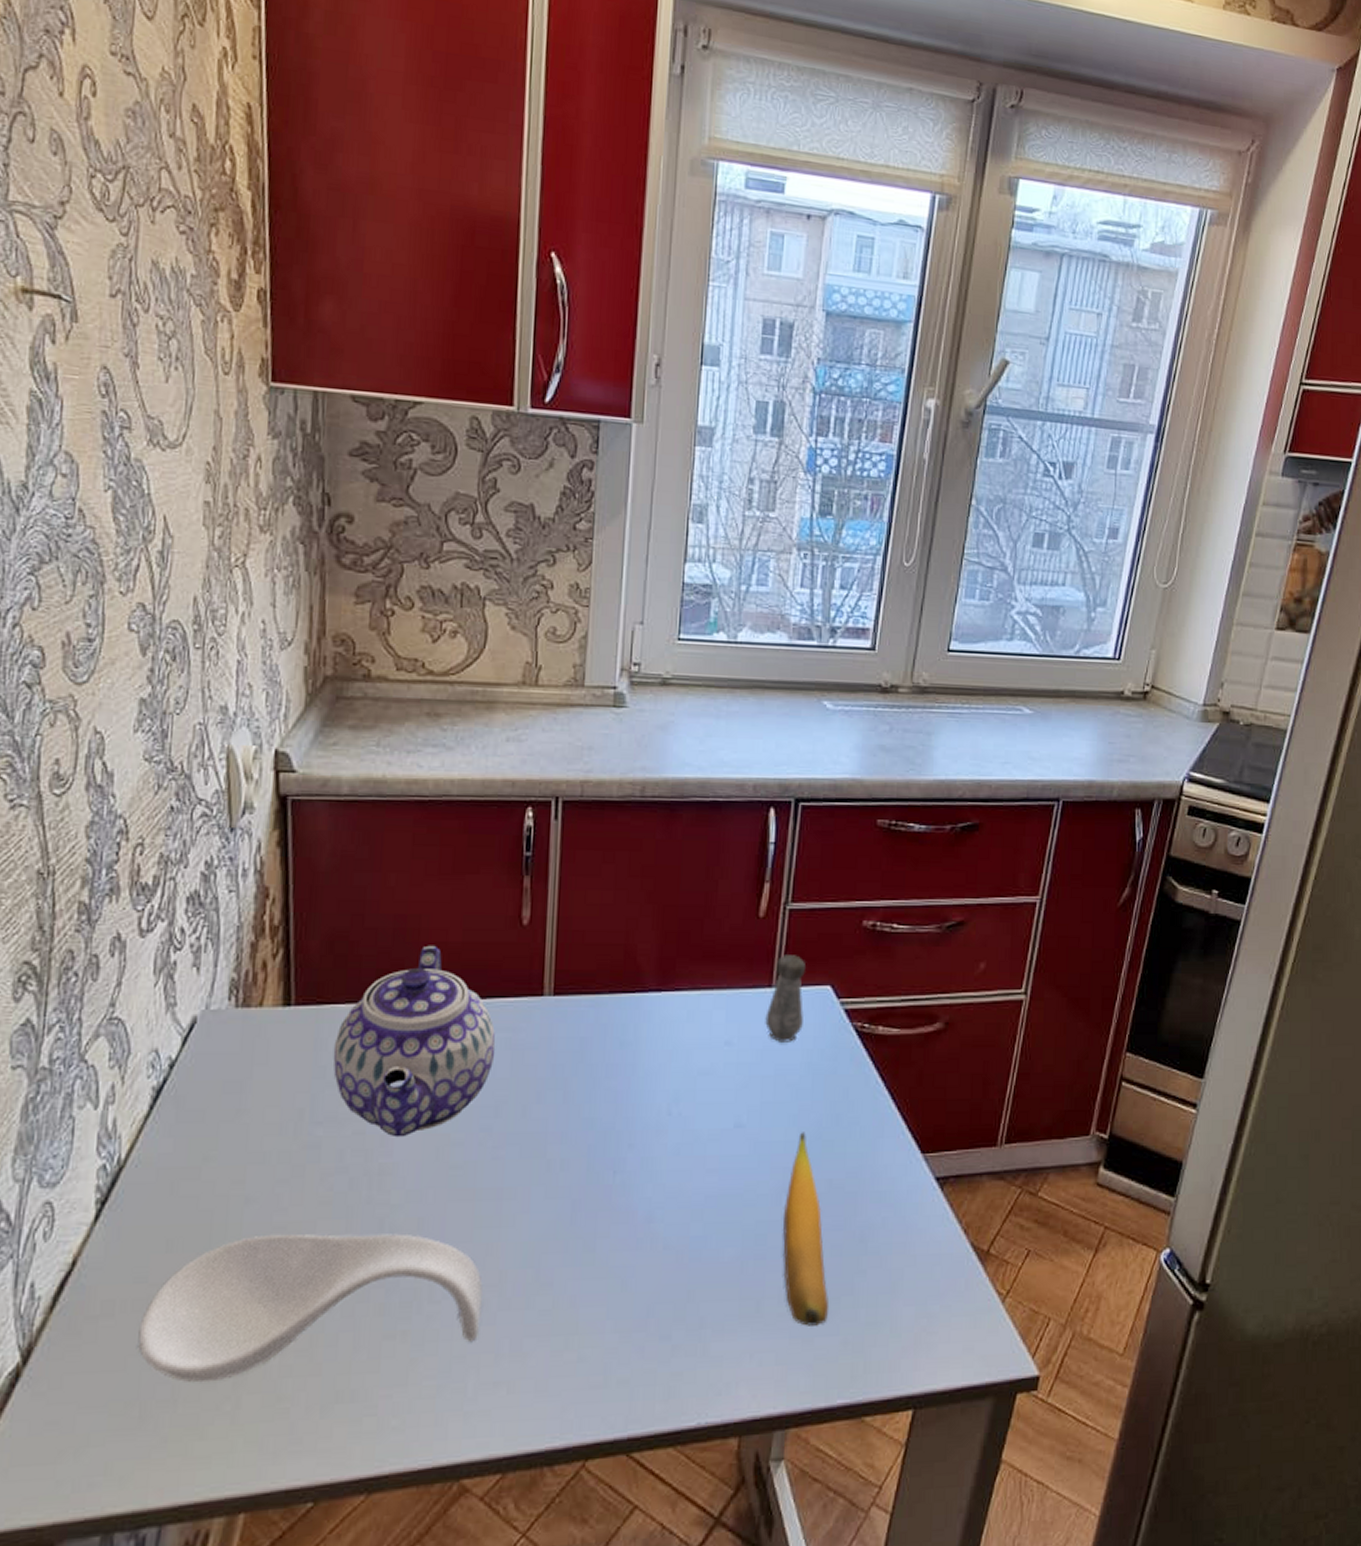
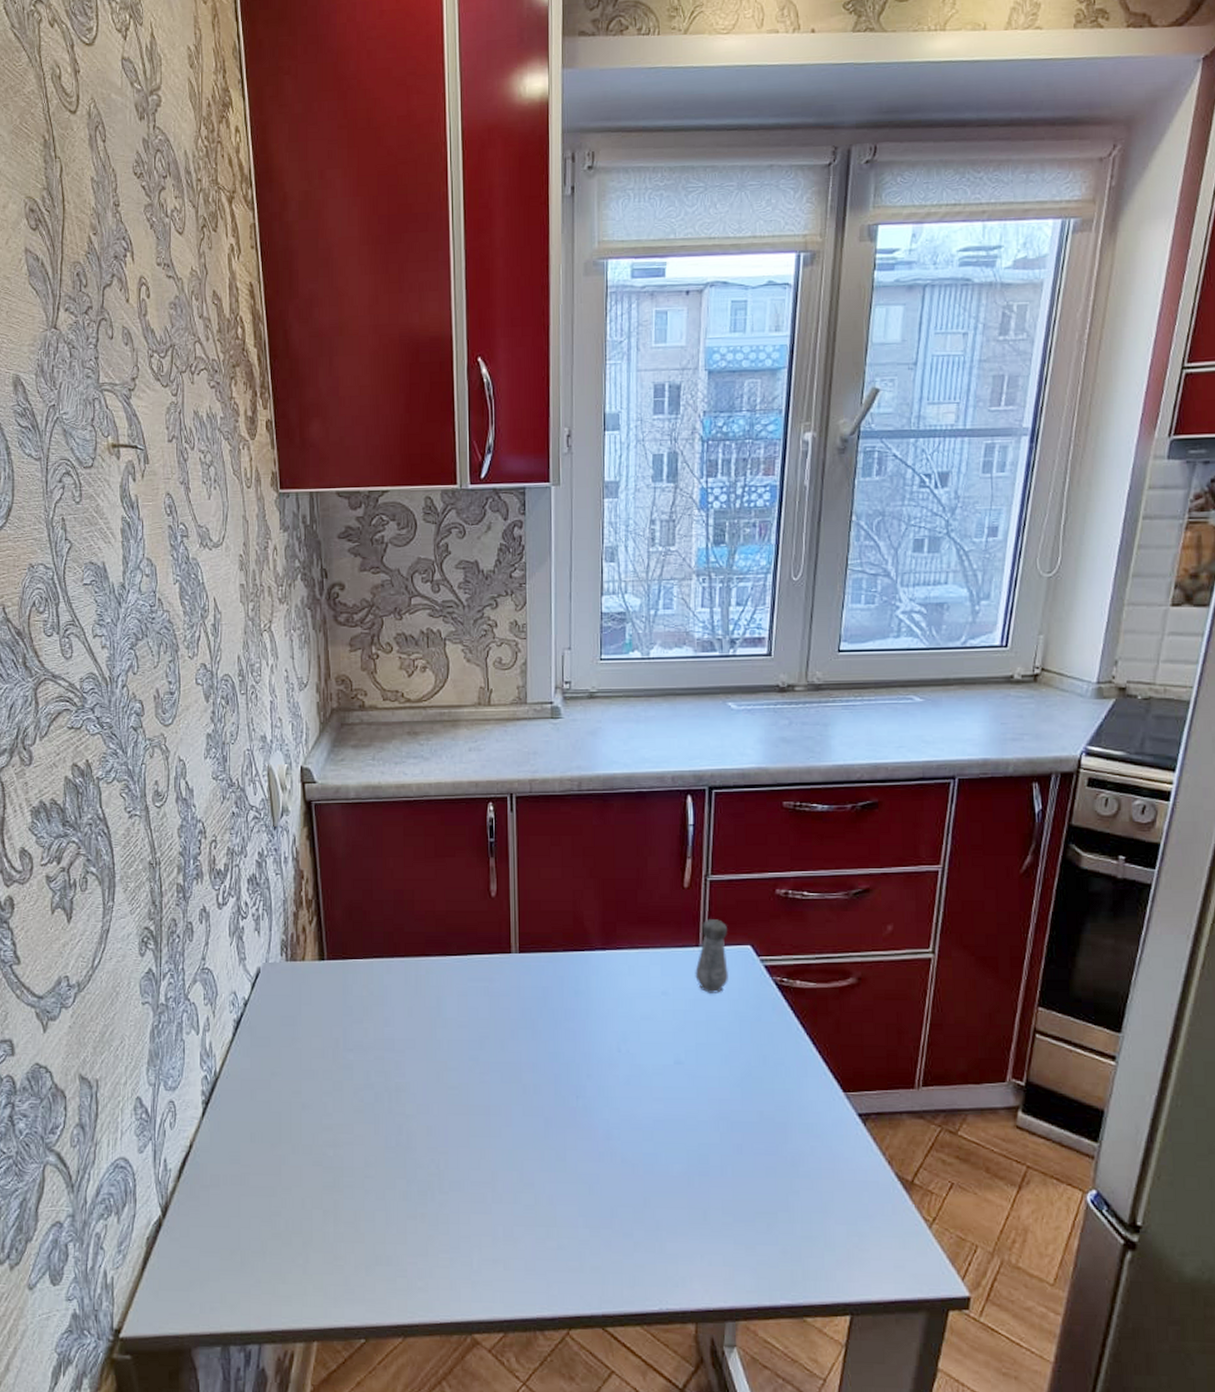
spoon rest: present [138,1233,483,1383] -> none [237,1133,481,1241]
teapot: present [333,945,496,1138] -> none [357,913,477,1063]
banana: present [783,1132,830,1326] -> none [722,1070,768,1236]

